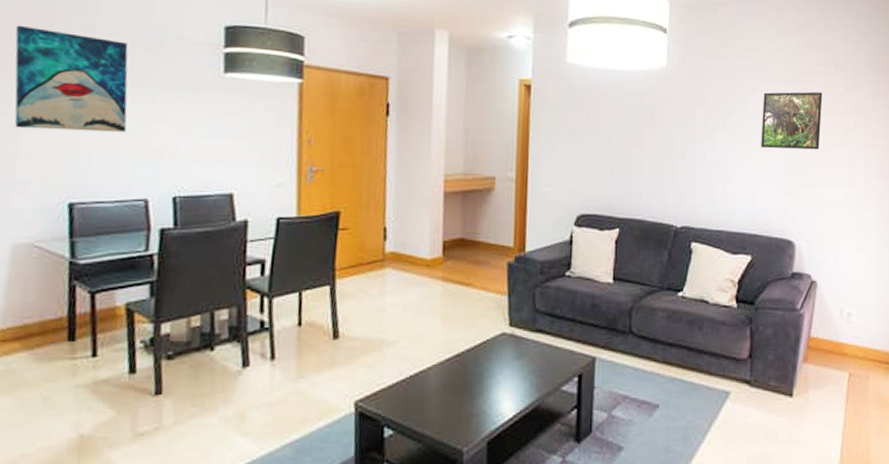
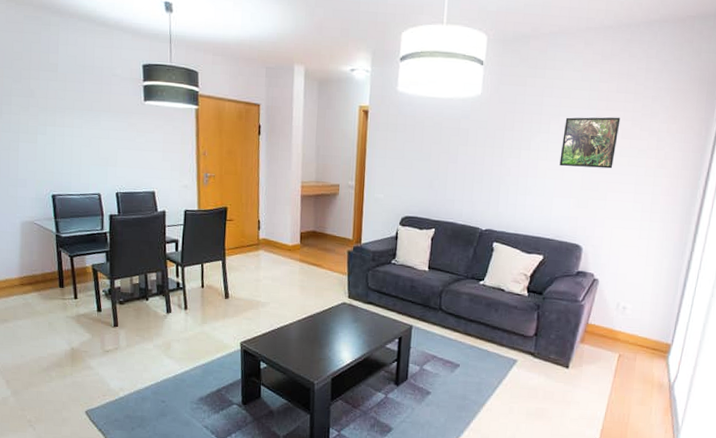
wall art: present [14,25,128,133] -> none [8,66,83,146]

